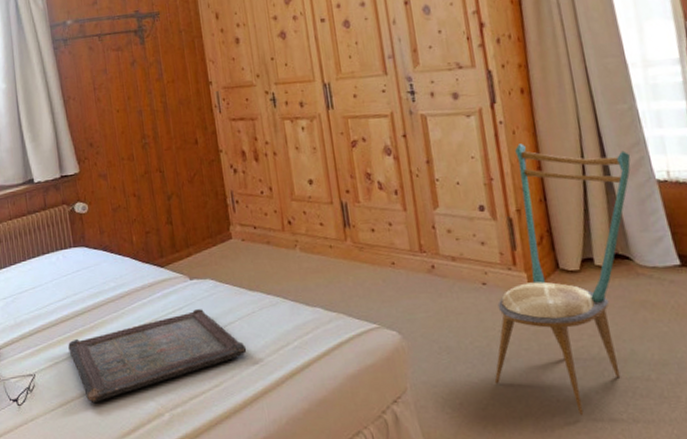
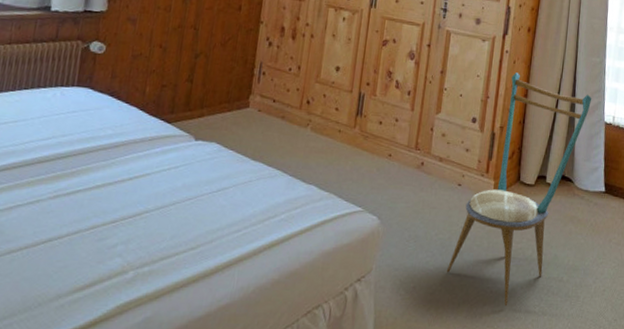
serving tray: present [68,309,247,402] -> none [37,170,234,253]

